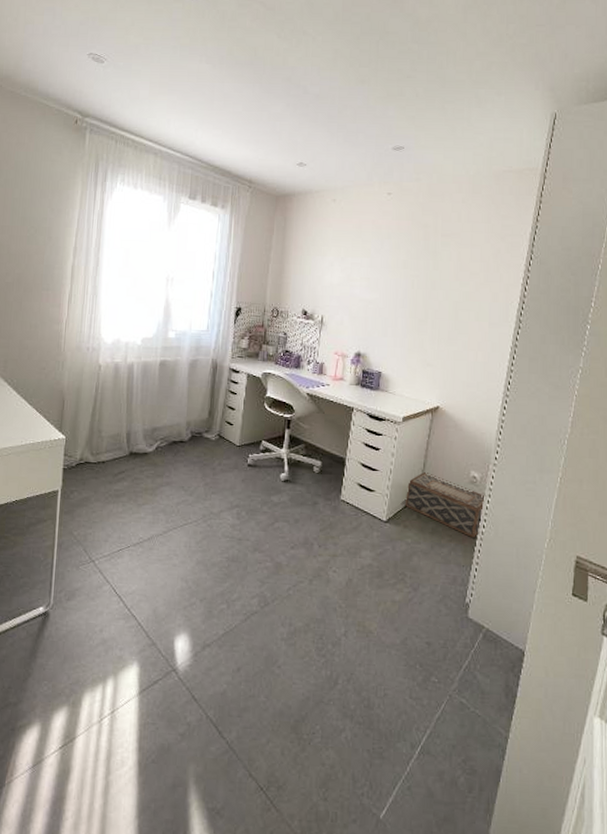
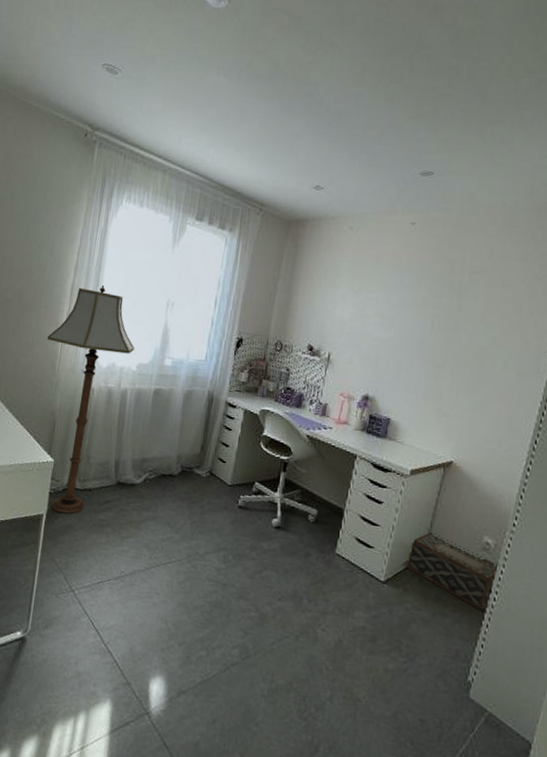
floor lamp: none [50,264,138,488] -> present [47,285,135,514]

